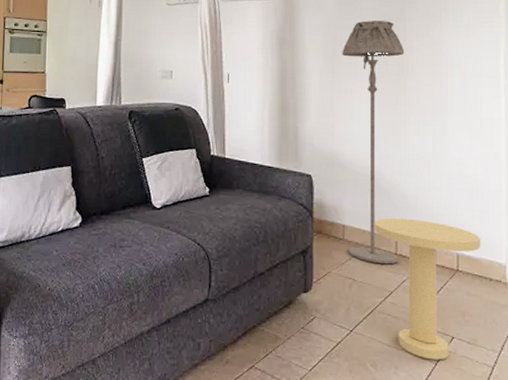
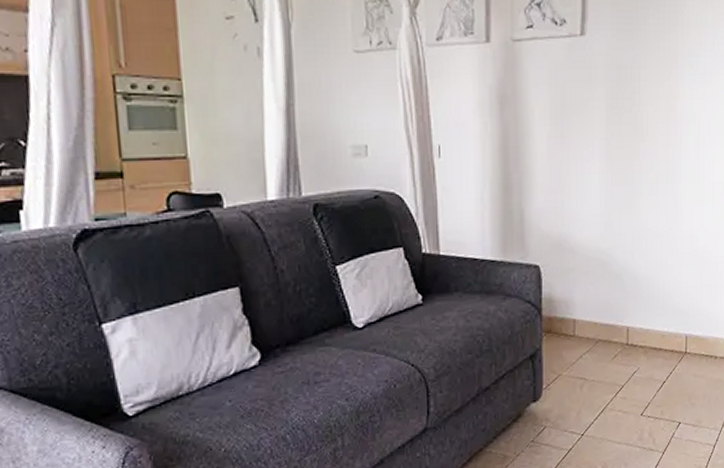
floor lamp: present [342,20,405,265] -> none [572,69,639,358]
side table: present [375,218,481,360] -> none [606,303,708,450]

